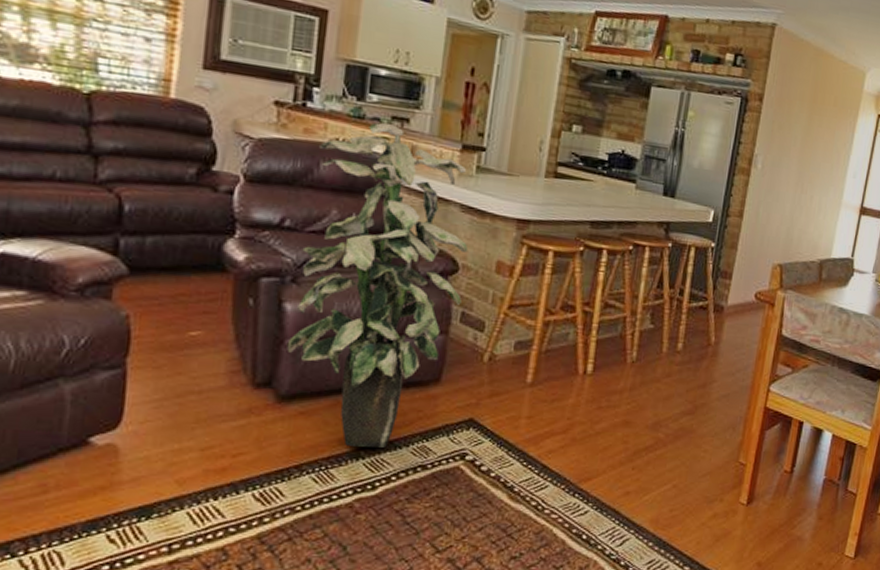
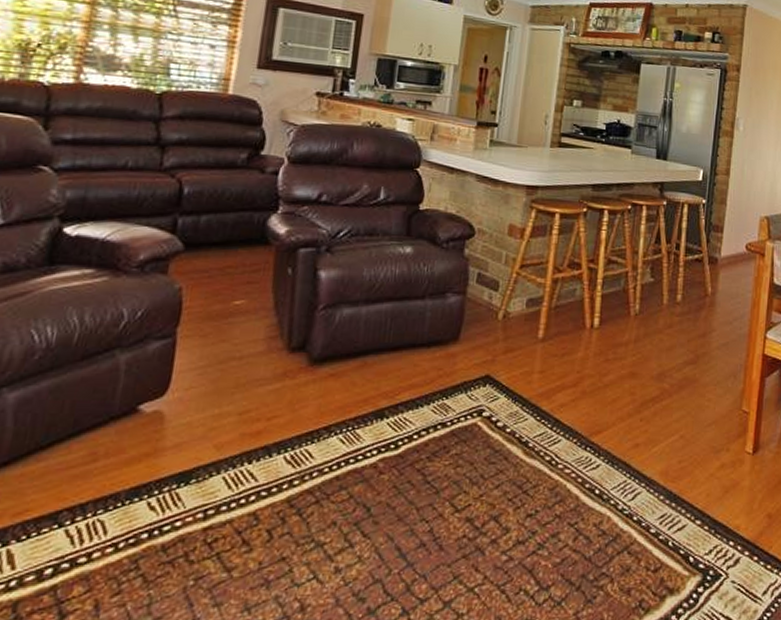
indoor plant: present [286,122,468,448] -> none [320,106,483,406]

